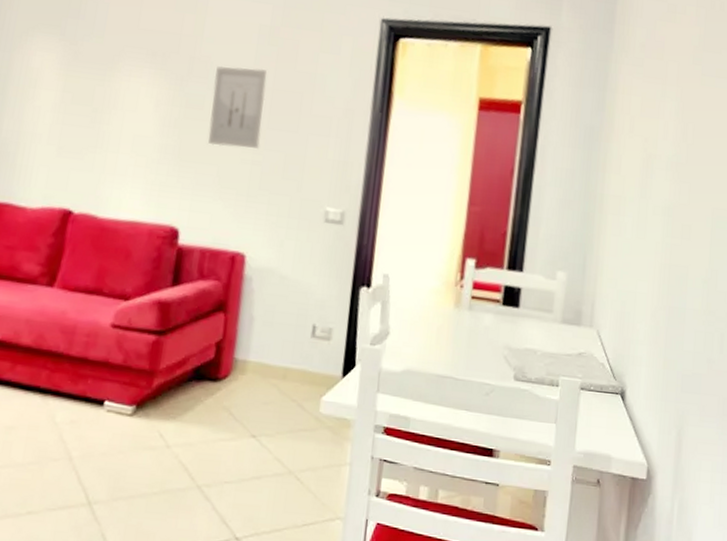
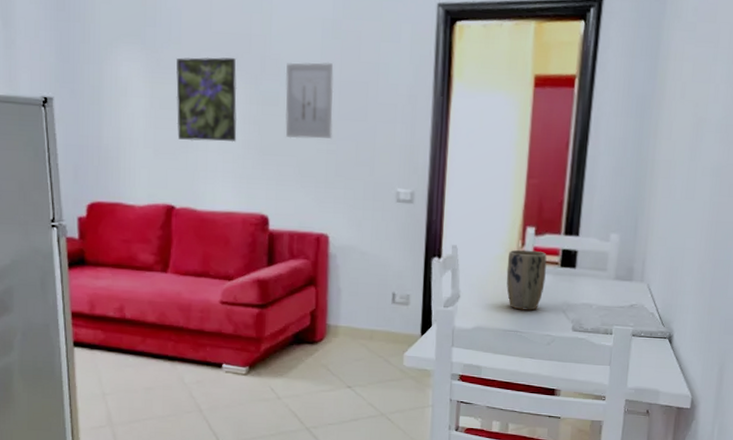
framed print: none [87,52,162,146] -> present [176,57,237,143]
plant pot: none [442,283,488,354] -> present [506,249,547,311]

